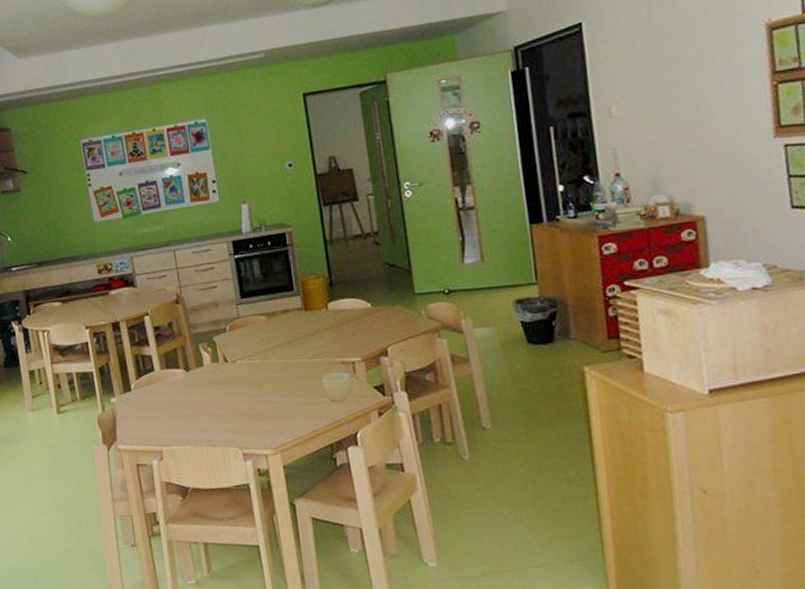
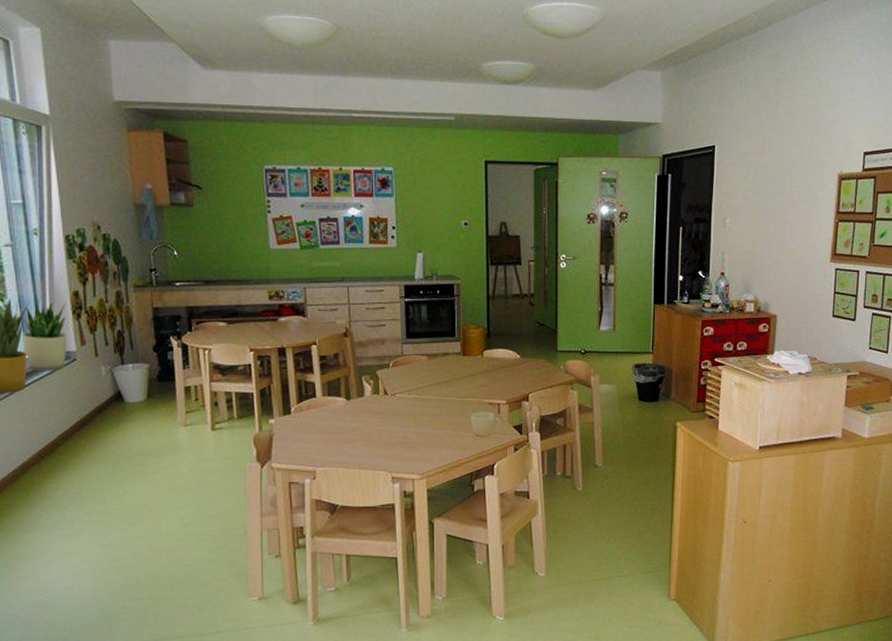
books: present [595,202,645,232] -> none [701,297,736,319]

